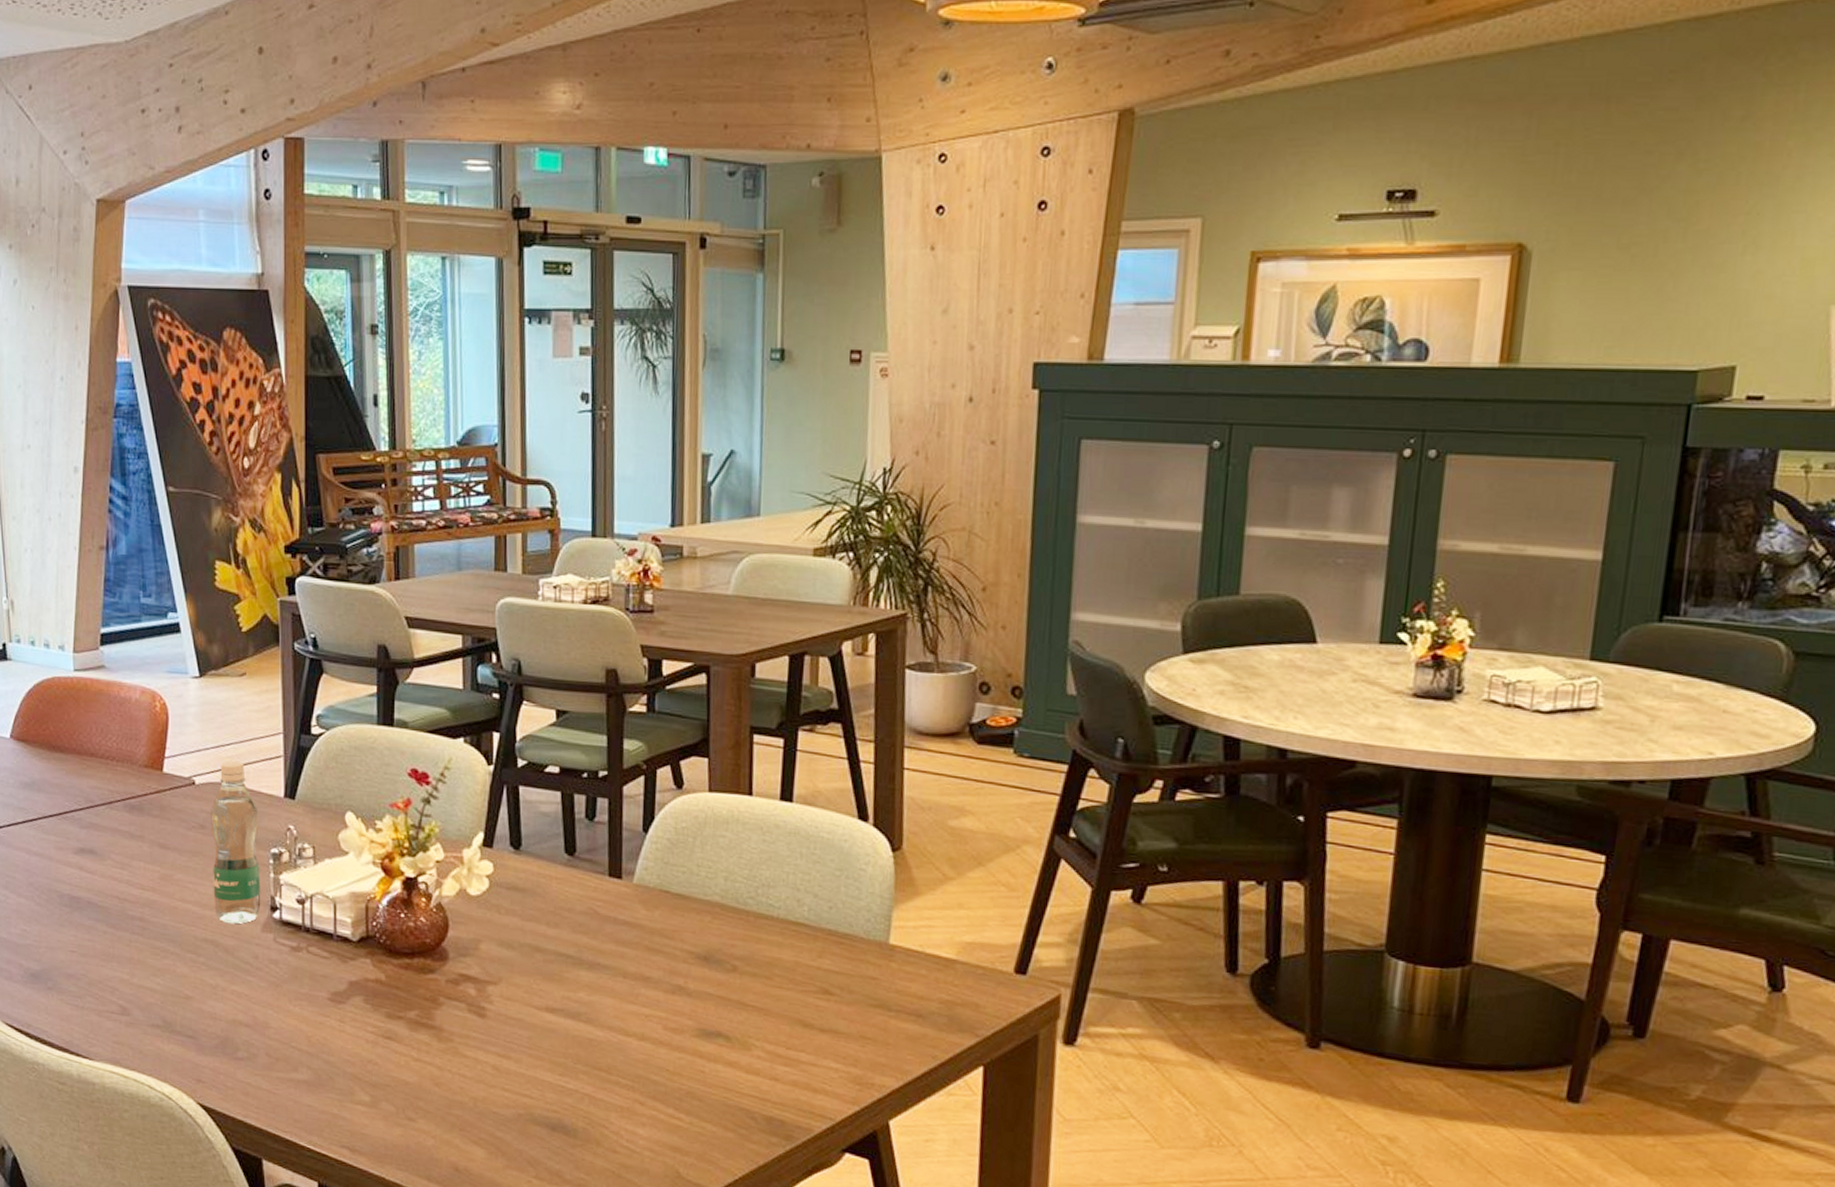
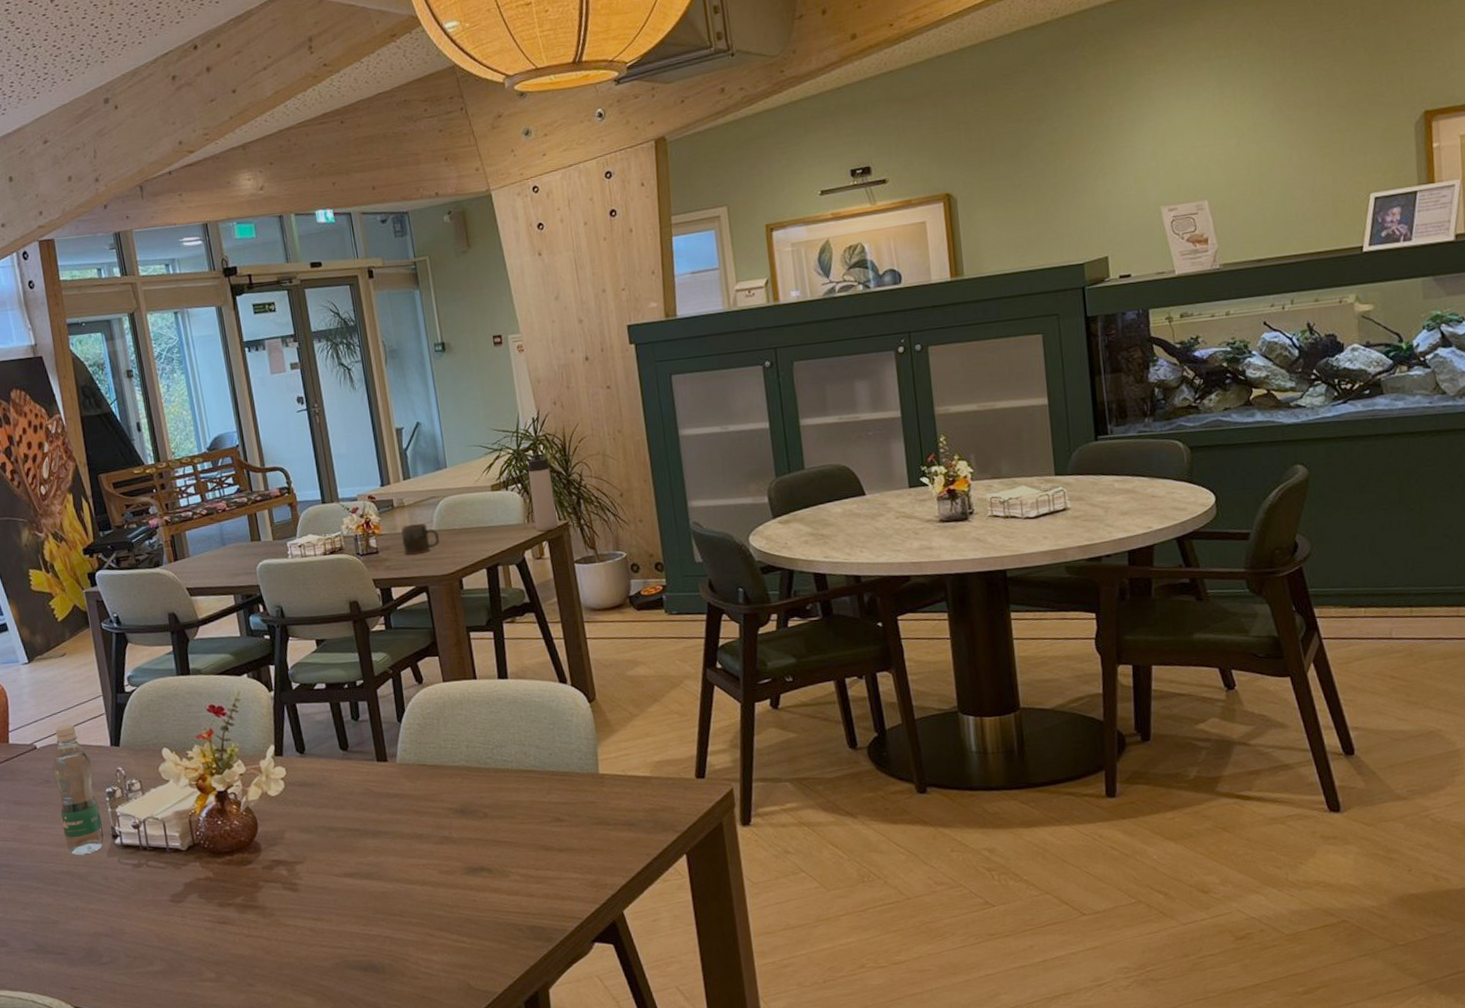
mug: none [685,582,736,624] -> present [401,523,440,556]
thermos bottle: none [862,516,895,620] -> present [527,453,558,531]

